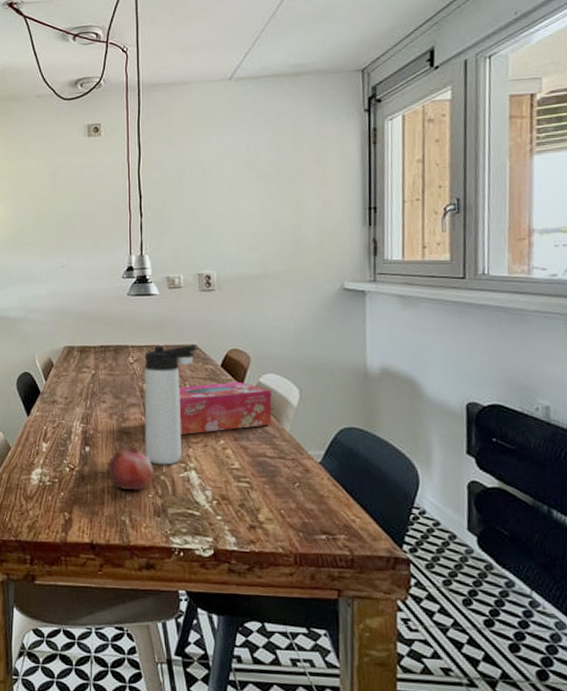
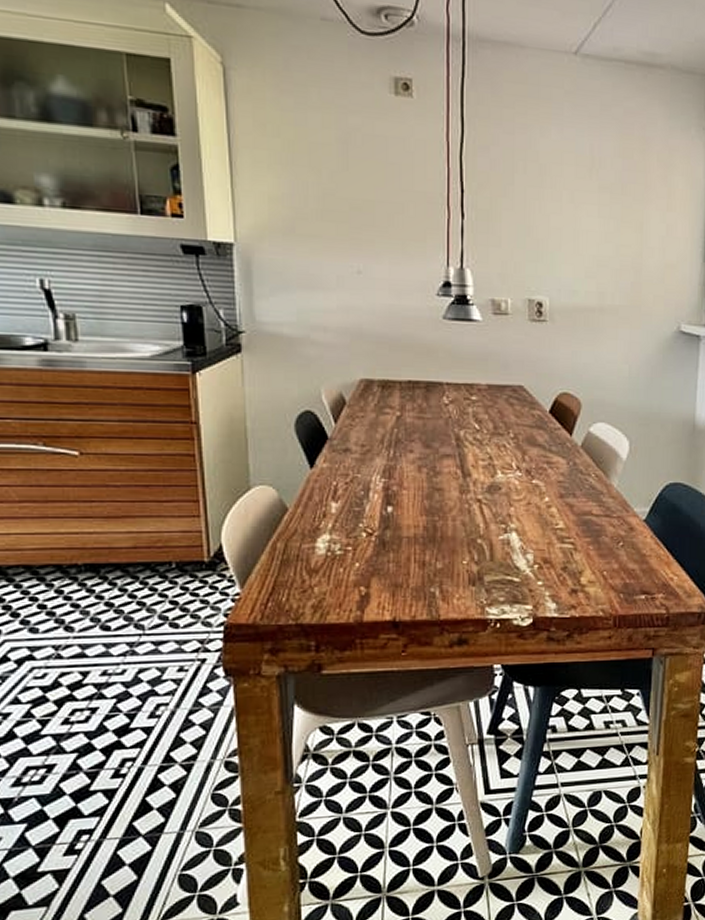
fruit: present [108,443,154,491] -> none [416,501,470,557]
thermos bottle: present [144,345,197,465] -> none [460,384,524,526]
tissue box: present [179,381,272,435] -> none [501,430,601,491]

